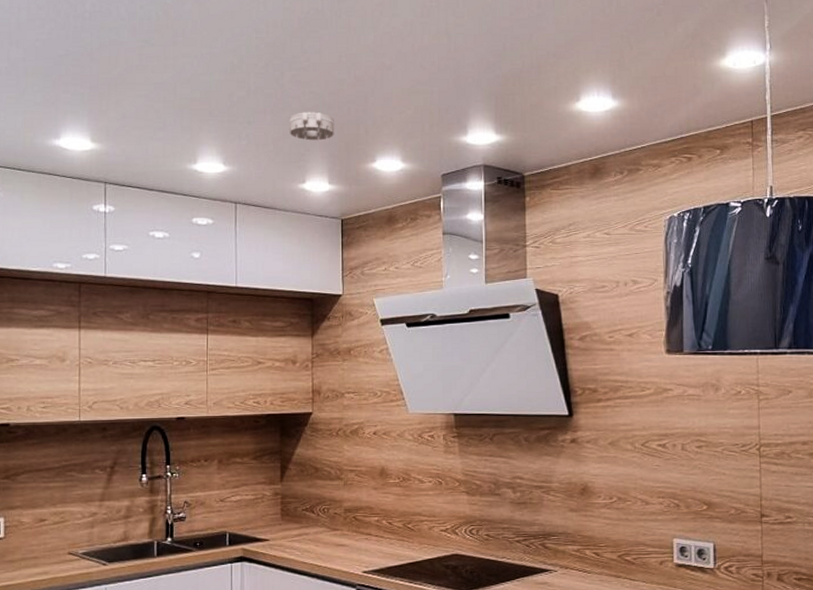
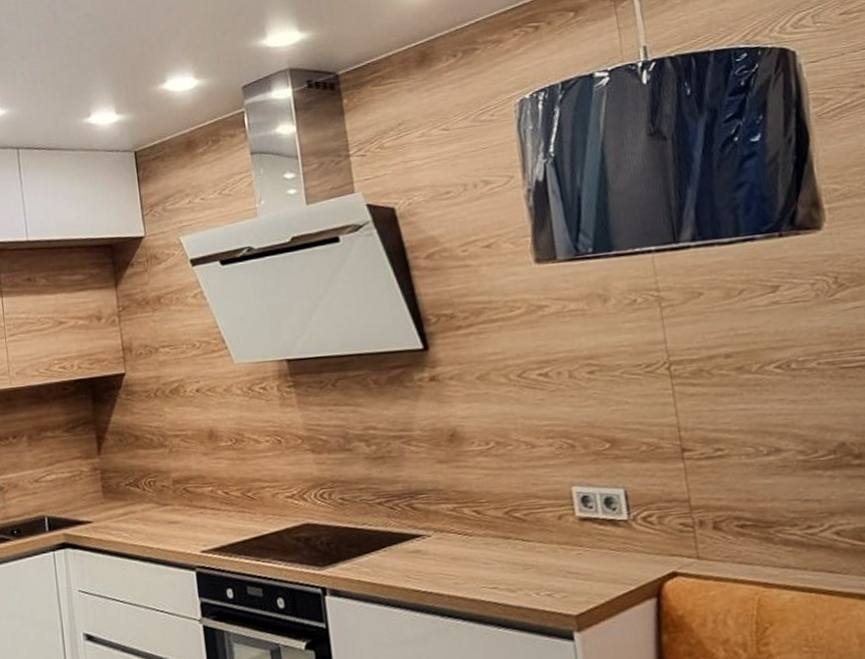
smoke detector: present [289,112,334,141] -> none [66,36,117,69]

